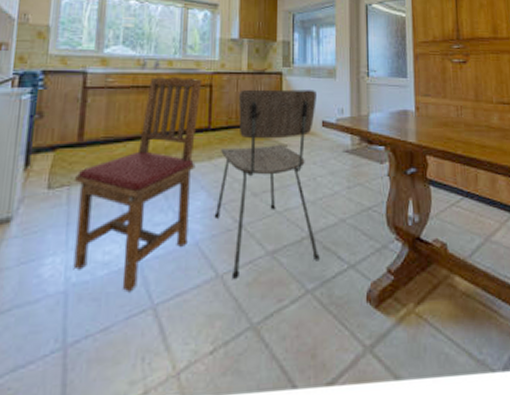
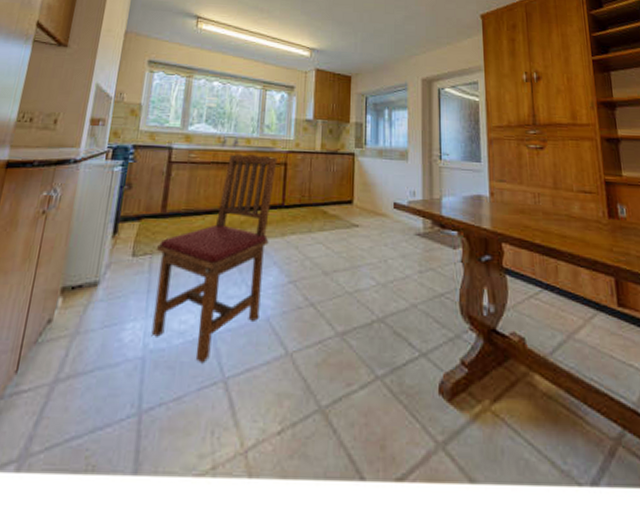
dining chair: present [214,89,320,279] -> none [285,168,390,358]

